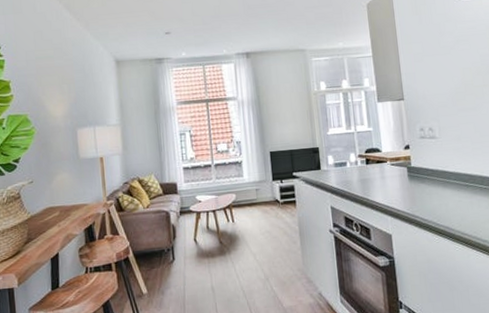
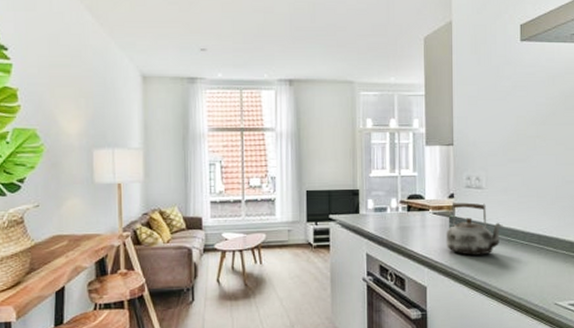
kettle: none [405,152,460,202] -> present [446,201,503,255]

